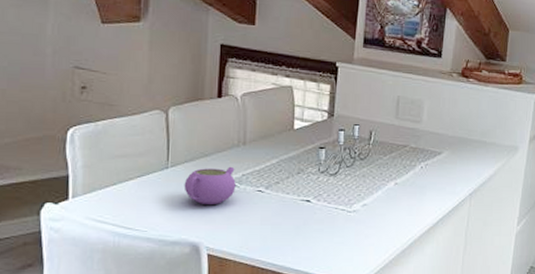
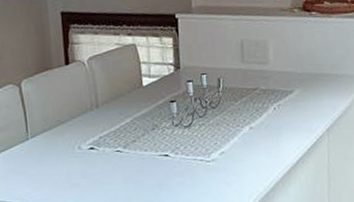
teapot: present [184,166,236,204] -> none [45,130,95,171]

